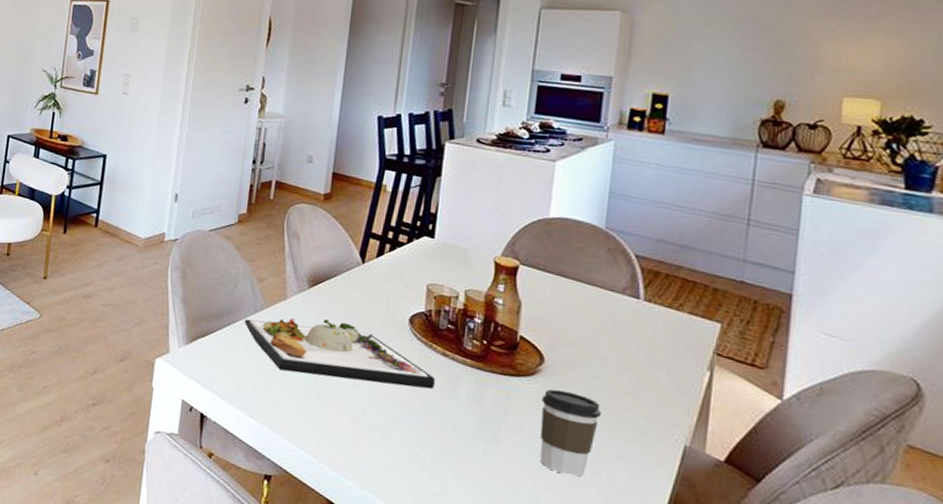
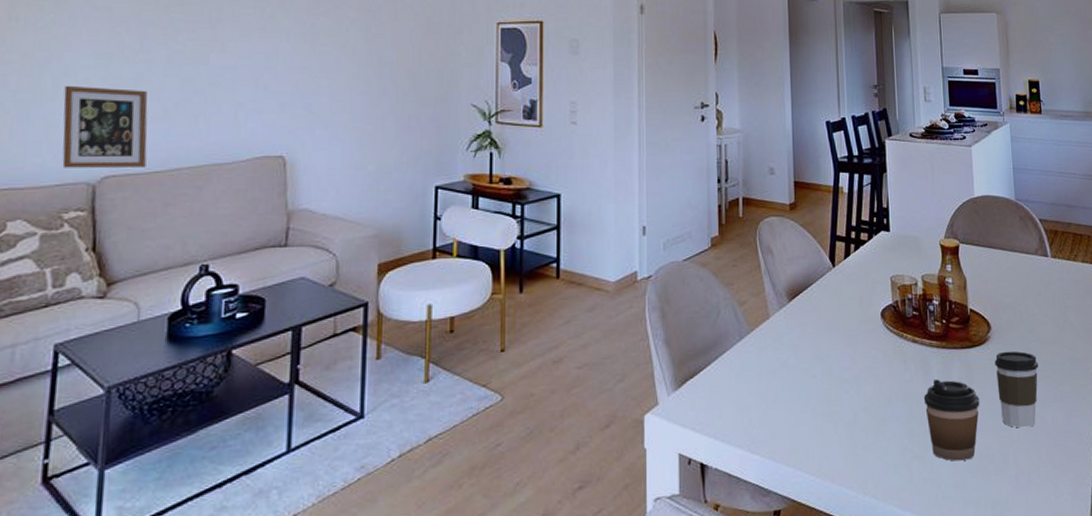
dinner plate: present [244,318,436,390] -> none [731,330,912,394]
coffee cup: none [445,397,515,489] -> present [924,378,980,462]

